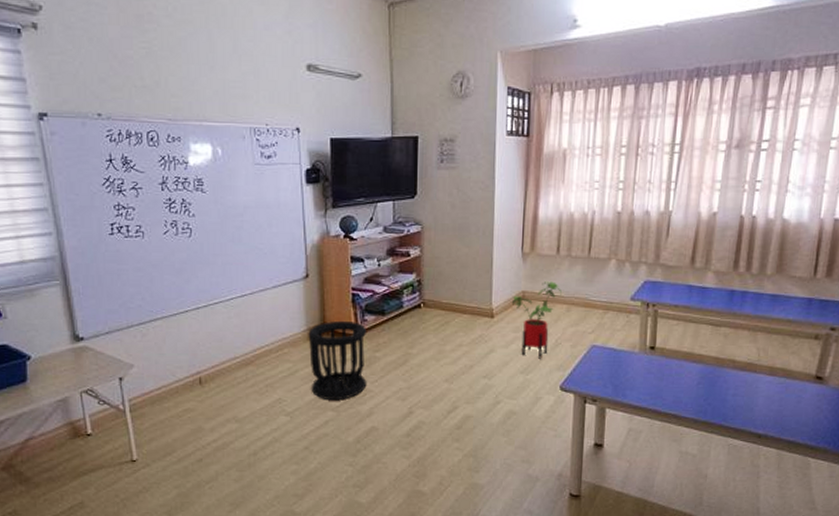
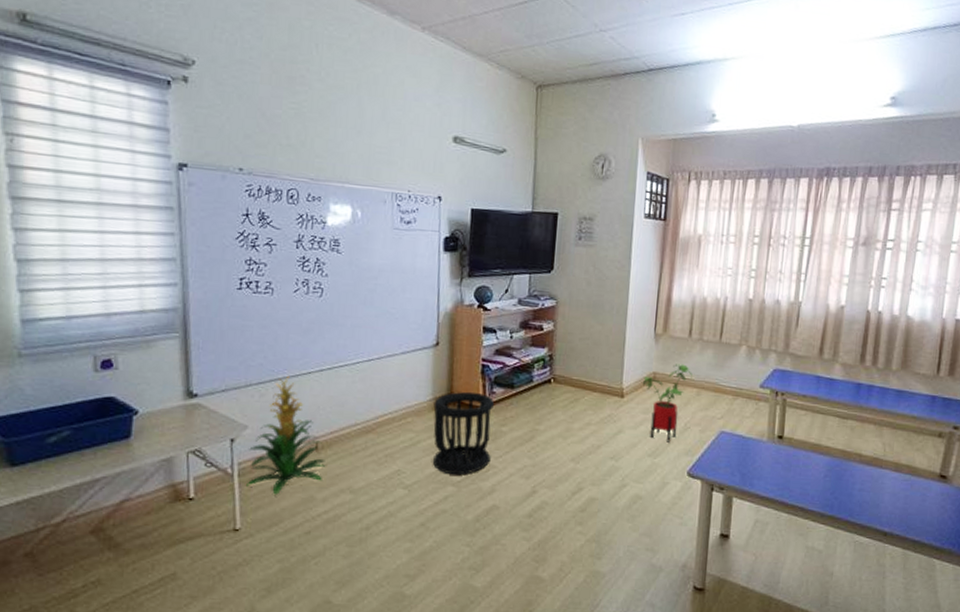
indoor plant: none [137,315,211,427] -> present [246,375,326,495]

